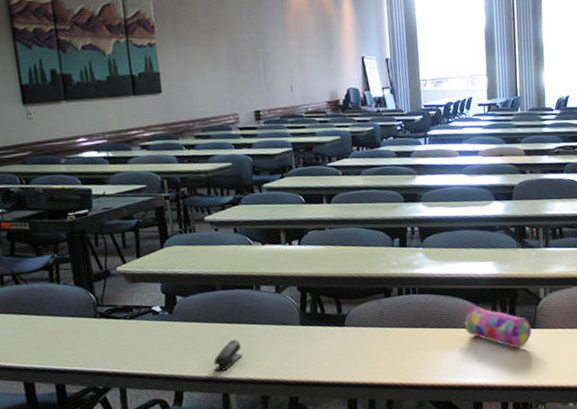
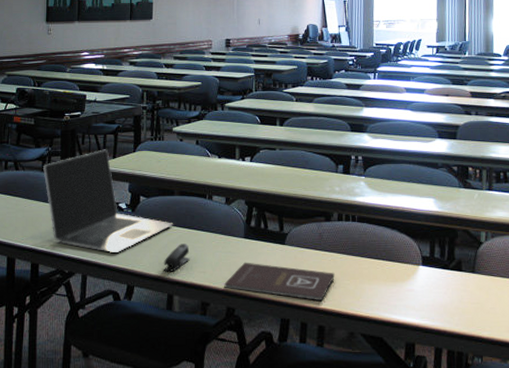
laptop: none [51,249,219,361] -> present [43,149,173,254]
book: none [284,347,399,379] -> present [224,262,335,302]
pencil case: present [460,304,532,349] -> none [397,239,471,292]

